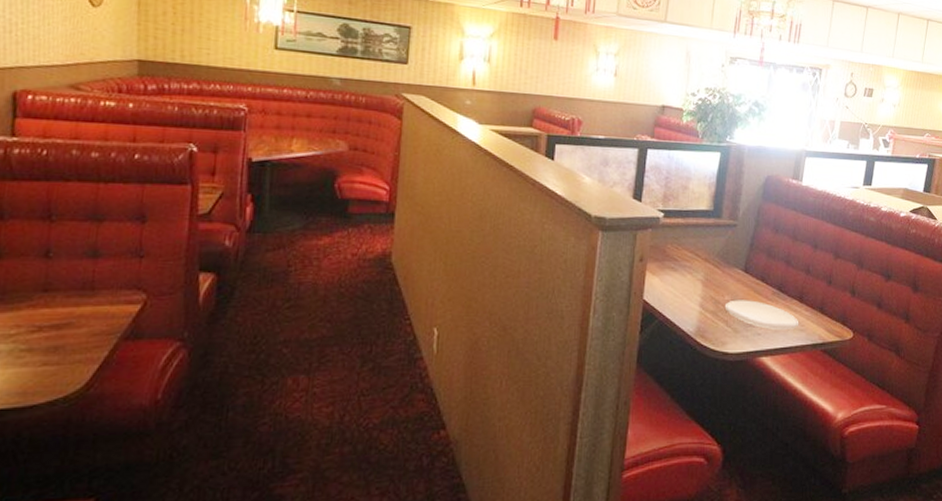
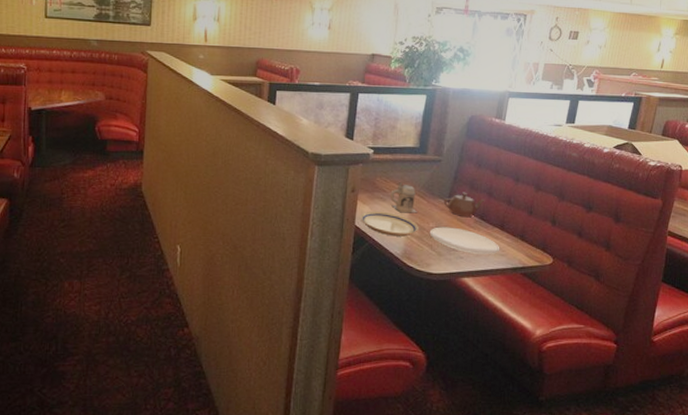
plate: none [649,283,713,312] -> present [360,211,418,237]
beer mug: none [682,249,712,285] -> present [390,182,418,214]
teapot: none [739,260,783,289] -> present [443,192,485,218]

